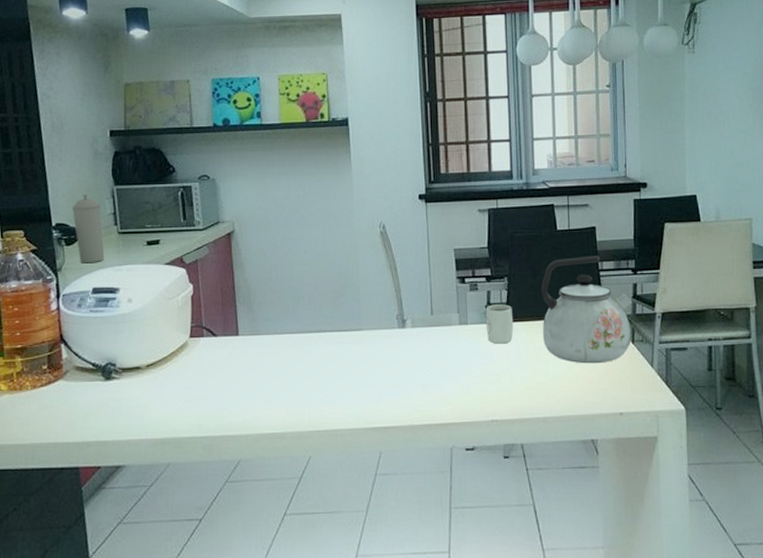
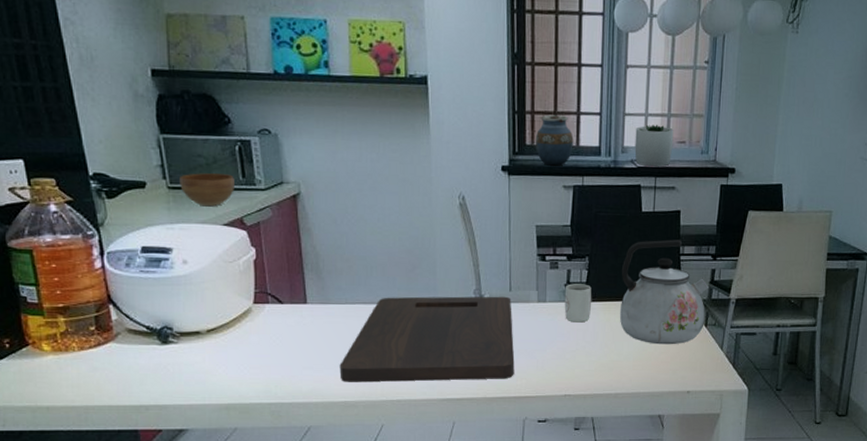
canister: present [72,193,105,264] -> none [112,141,153,220]
bowl: none [129,218,176,248] -> present [180,173,234,207]
cutting board: none [268,320,439,413] -> present [339,296,515,382]
vase: none [449,144,486,191] -> present [535,115,574,166]
planter: none [544,147,583,186] -> present [634,124,674,167]

